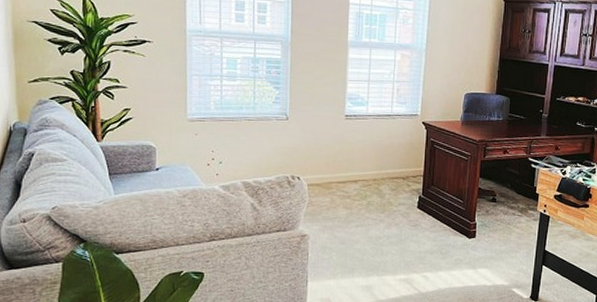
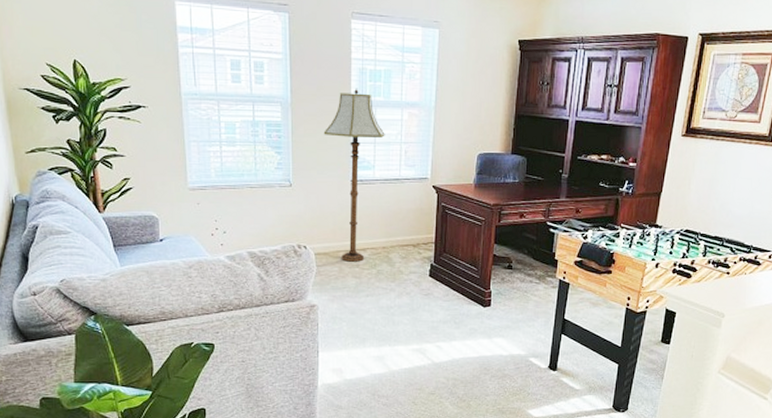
floor lamp: none [320,30,379,193] -> present [323,88,385,262]

